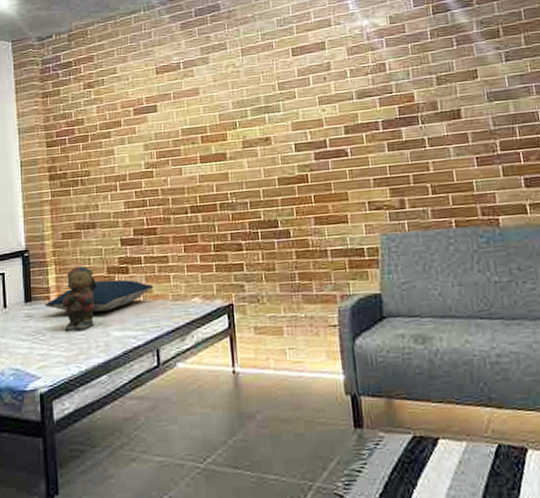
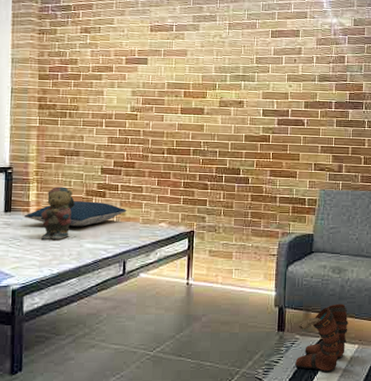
boots: none [379,385,450,484] -> present [295,304,348,373]

